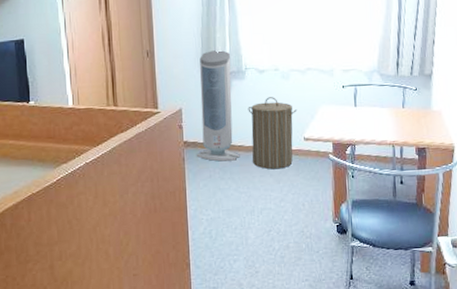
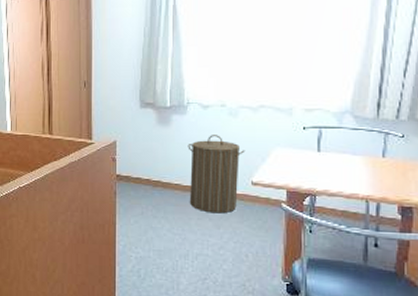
air purifier: present [196,50,240,162] -> none [128,83,176,200]

